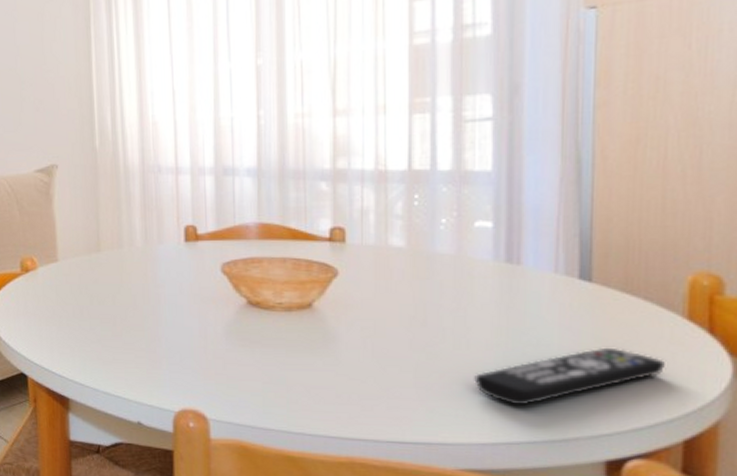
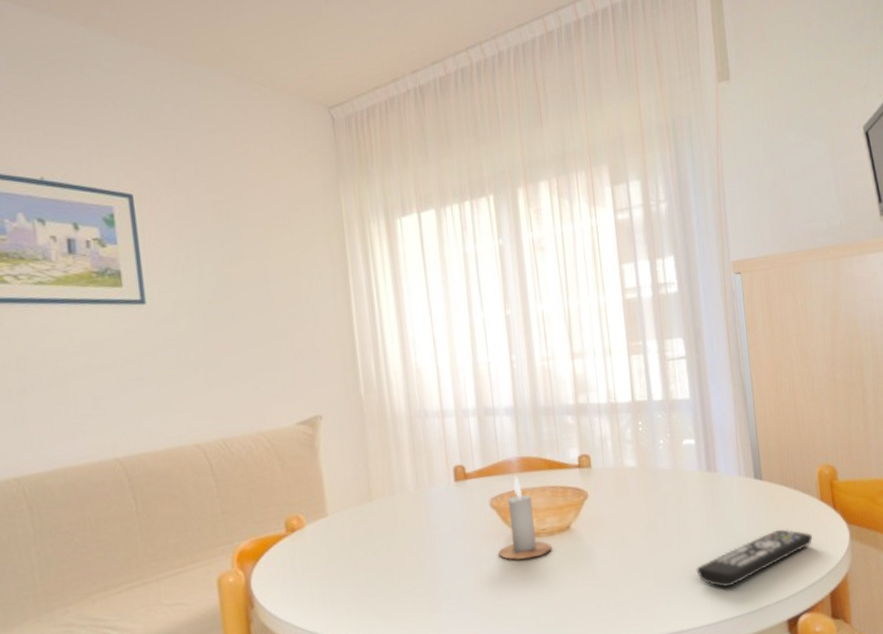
candle: none [226,242,288,332] -> present [498,475,552,560]

